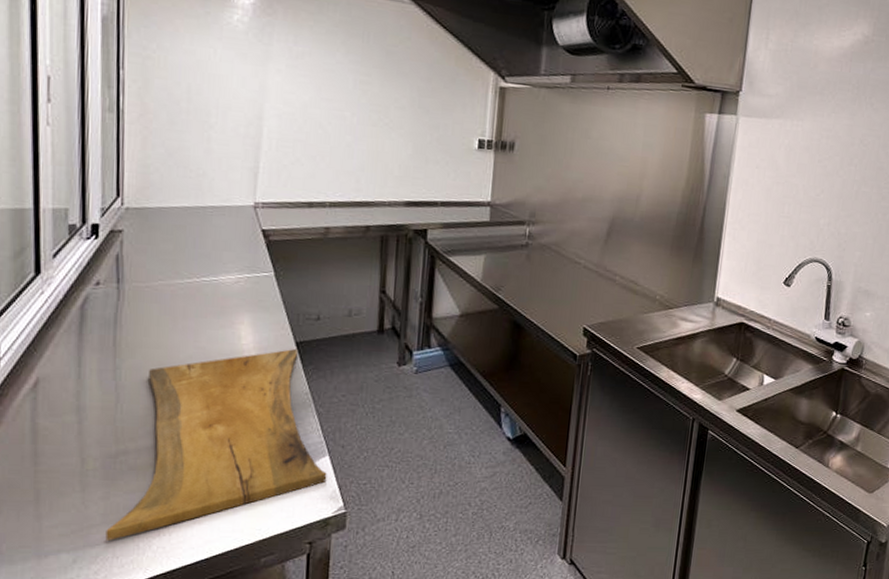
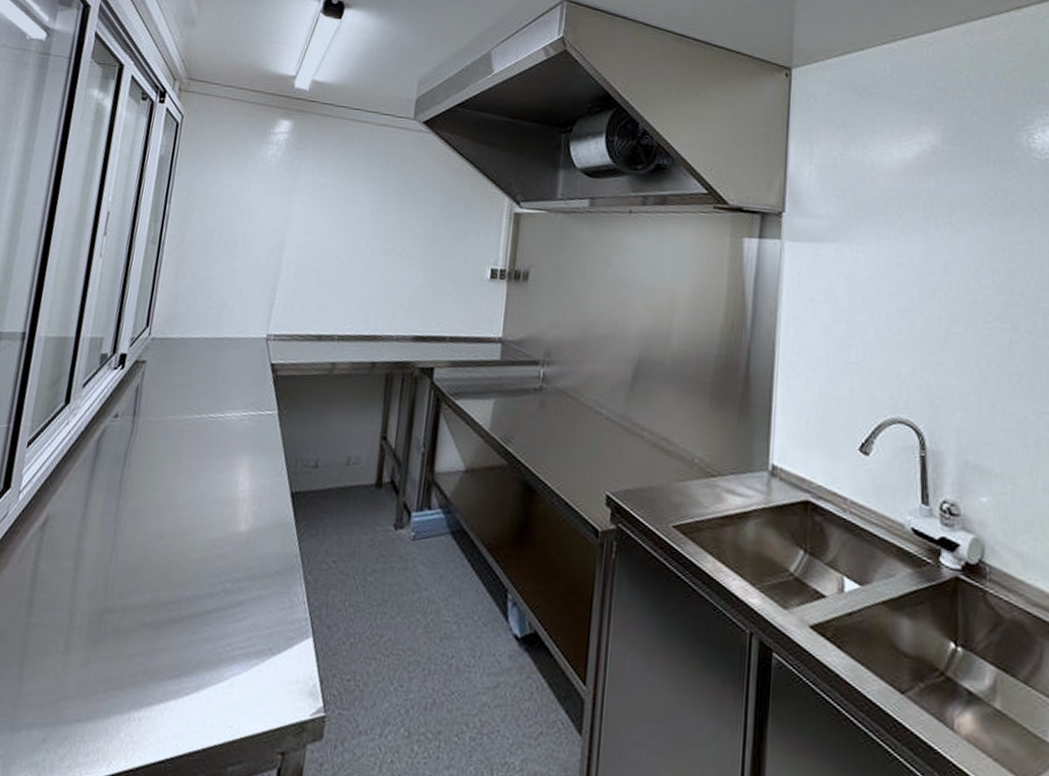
cutting board: present [105,348,327,540] -> none [77,499,309,719]

